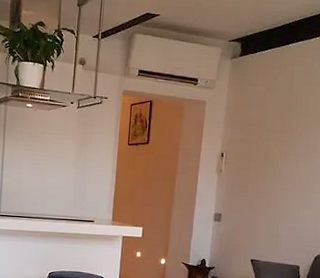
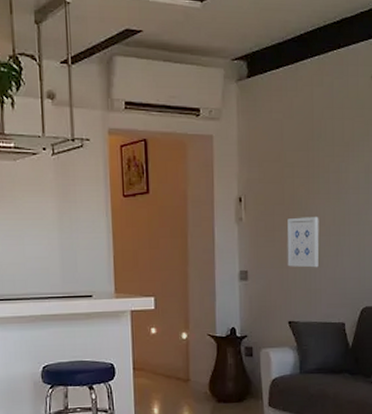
wall art: none [255,173,288,217] -> present [287,217,319,268]

